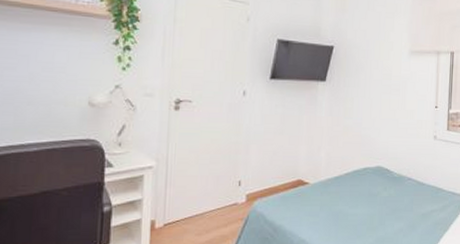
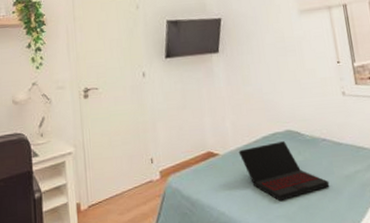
laptop: none [328,177,407,233] -> present [238,141,330,202]

